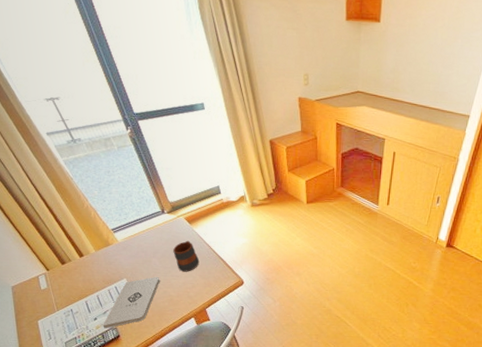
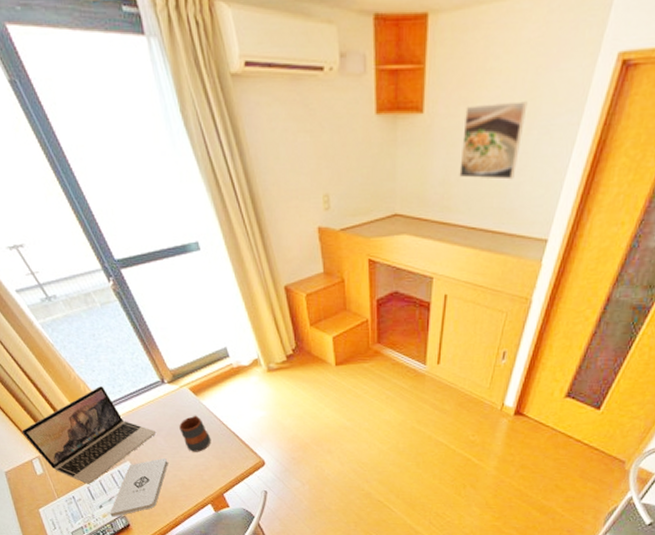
laptop: none [33,214,153,299] -> present [21,386,157,484]
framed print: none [405,19,454,72] -> present [459,101,528,180]

